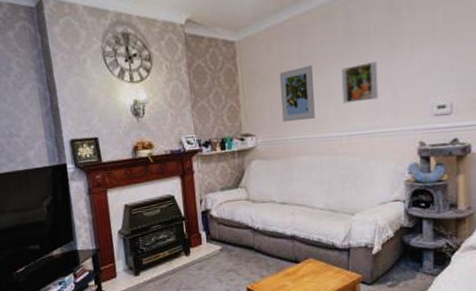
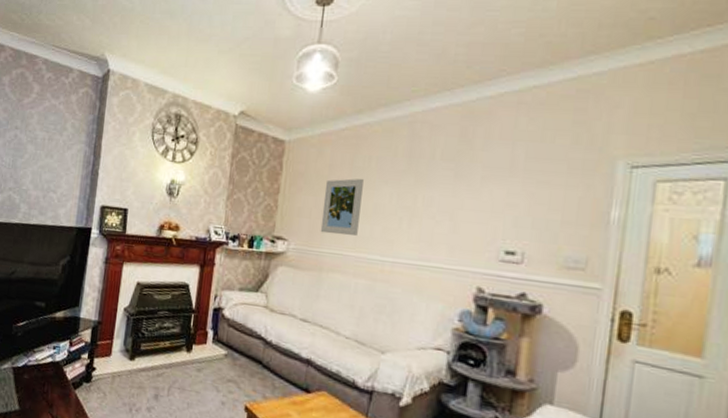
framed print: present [341,62,379,103] -> none [391,188,439,229]

